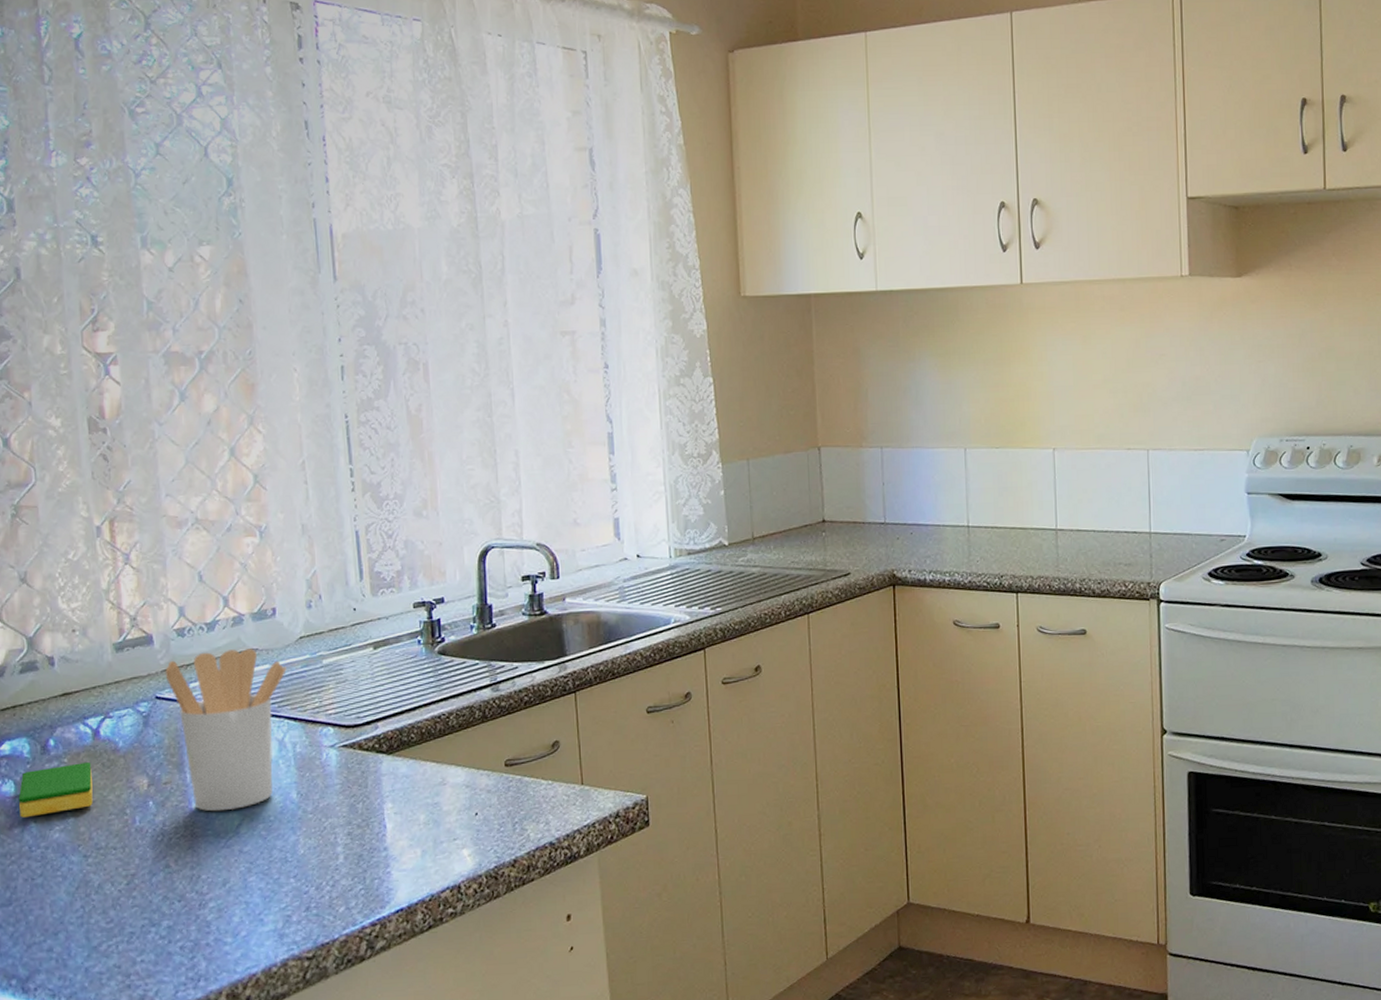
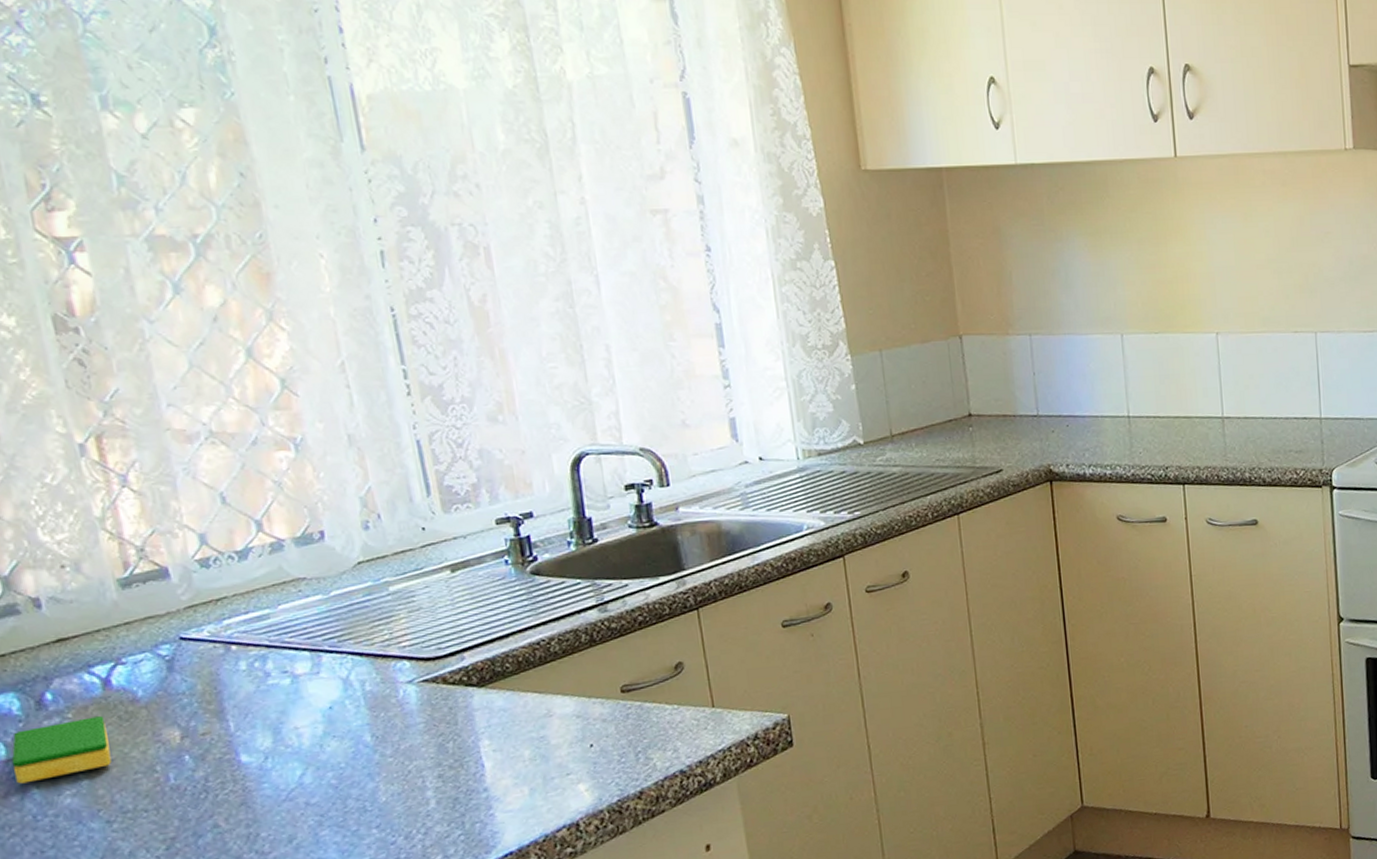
utensil holder: present [165,649,286,812] -> none [188,578,345,762]

